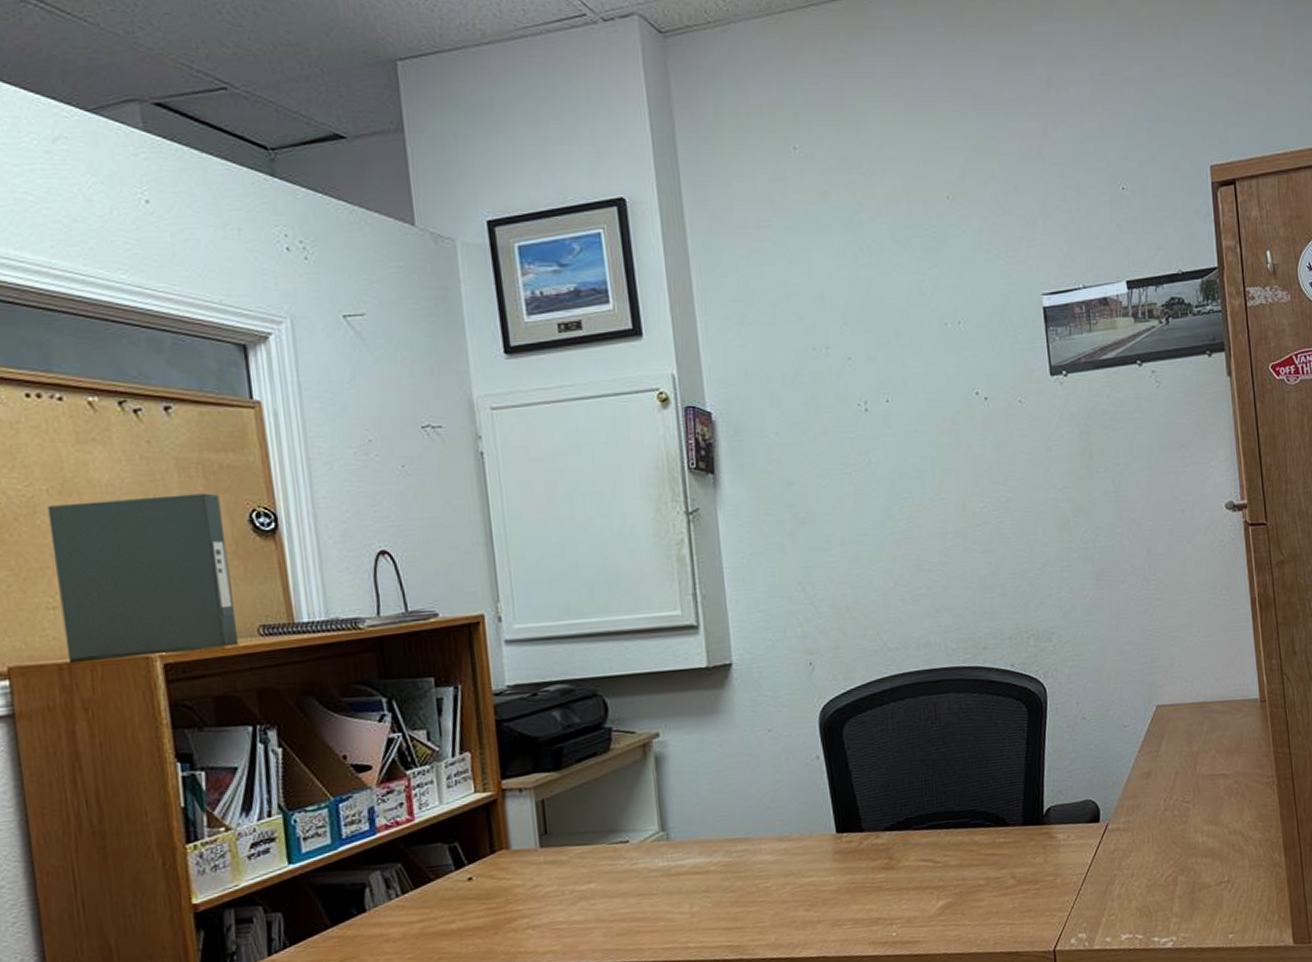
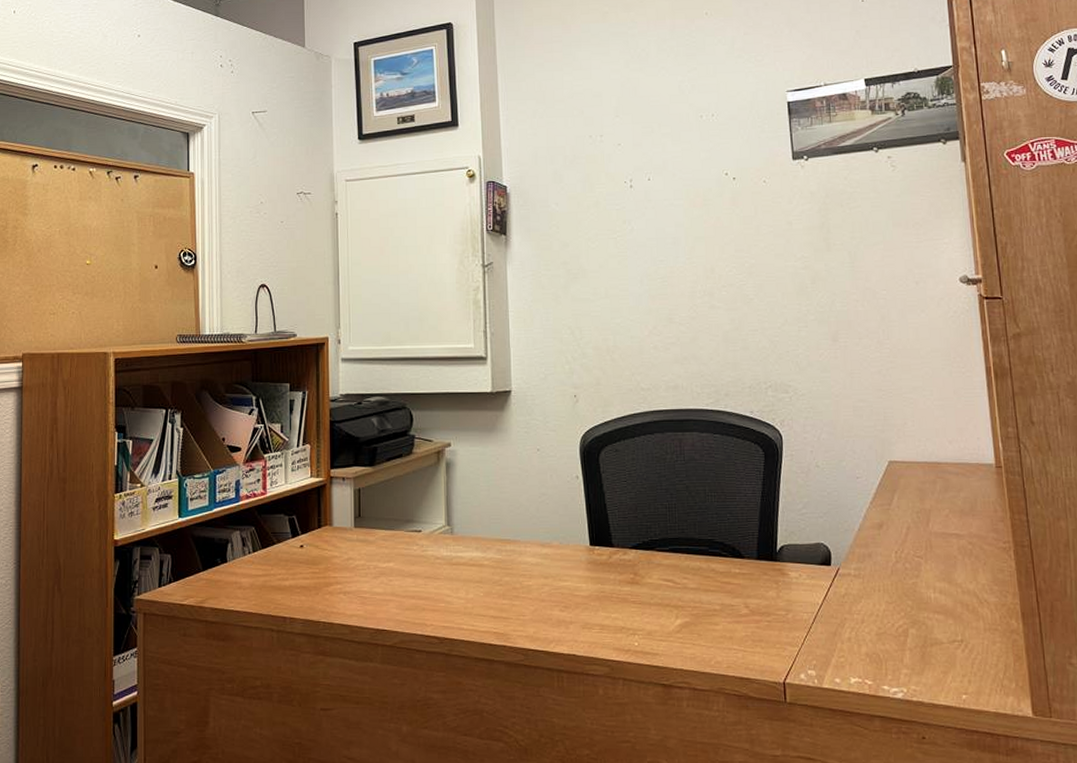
binder: present [47,493,239,664] -> none [58,237,163,354]

